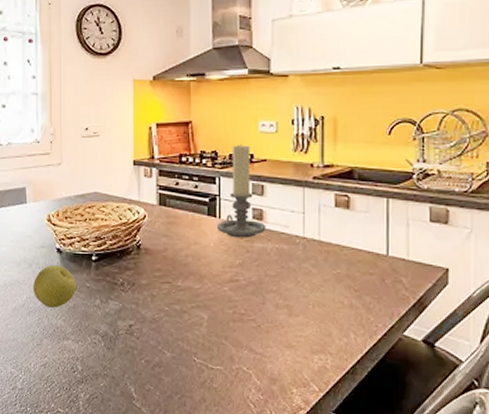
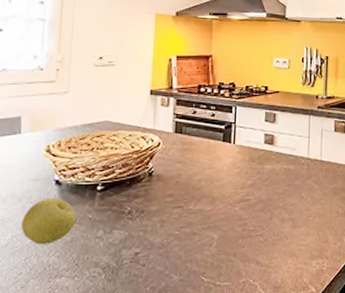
candle holder: present [216,144,266,238] -> none [230,77,276,161]

